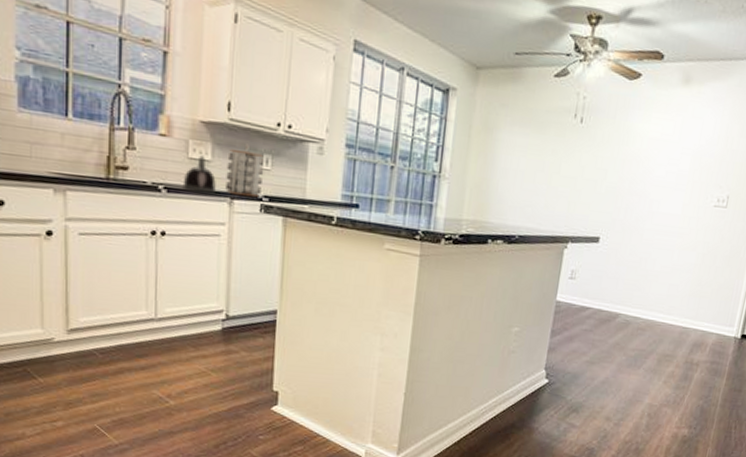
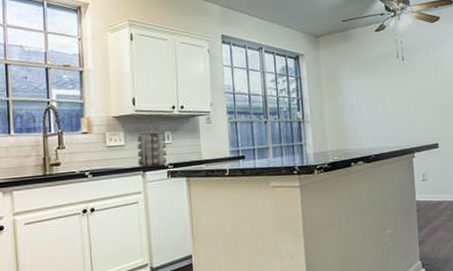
kettle: present [182,155,216,194] -> none [104,143,131,173]

